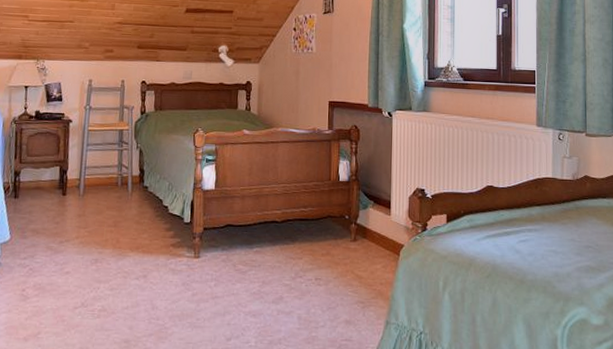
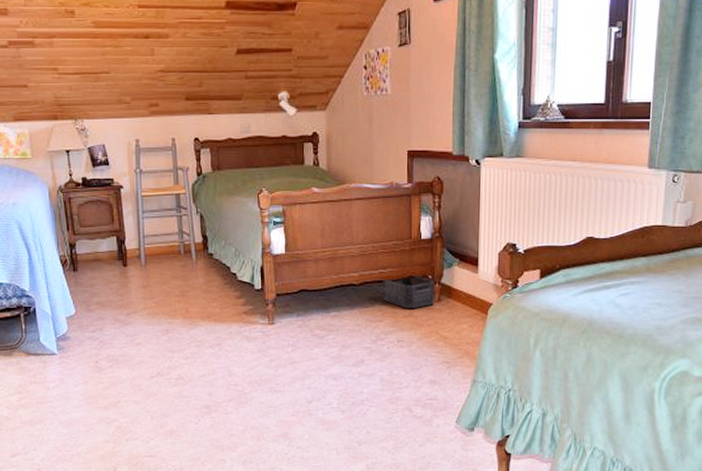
storage bin: none [302,214,351,248] -> present [382,274,434,309]

